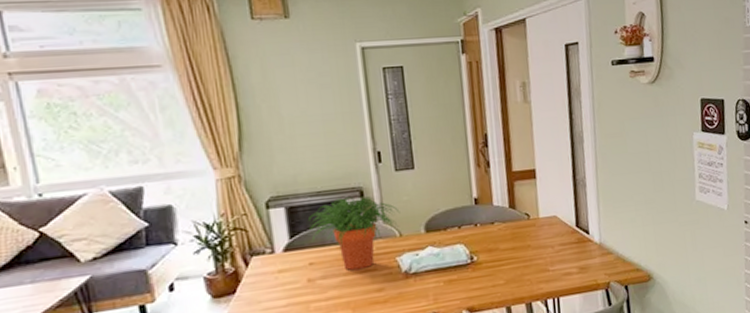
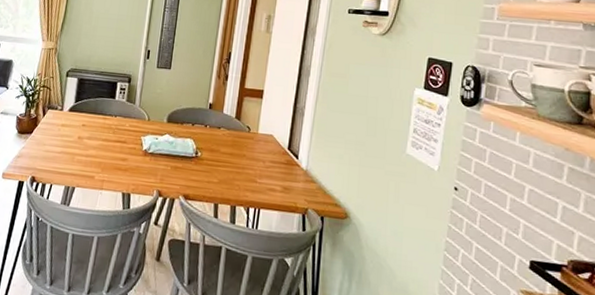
potted plant: present [309,195,400,270] -> none [89,80,153,139]

